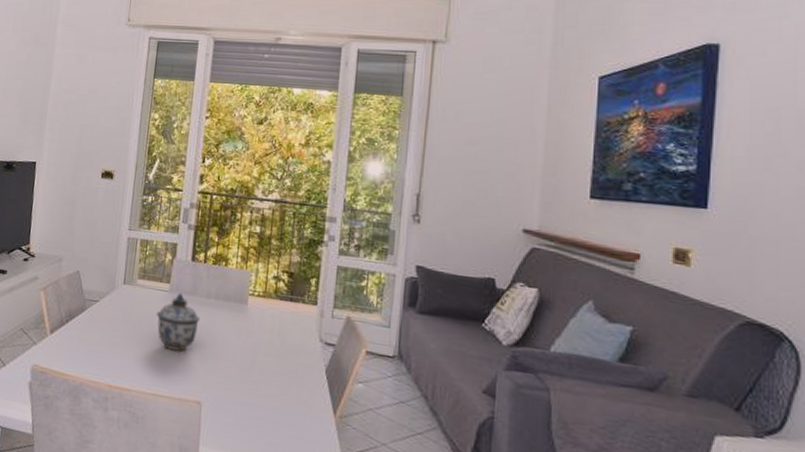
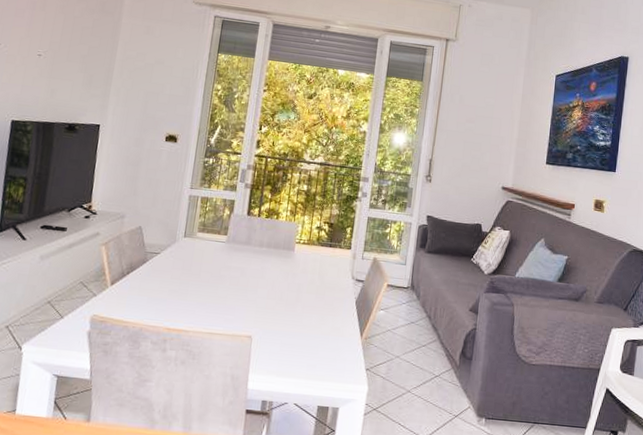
lidded jar: present [156,292,201,351] -> none [213,243,254,294]

